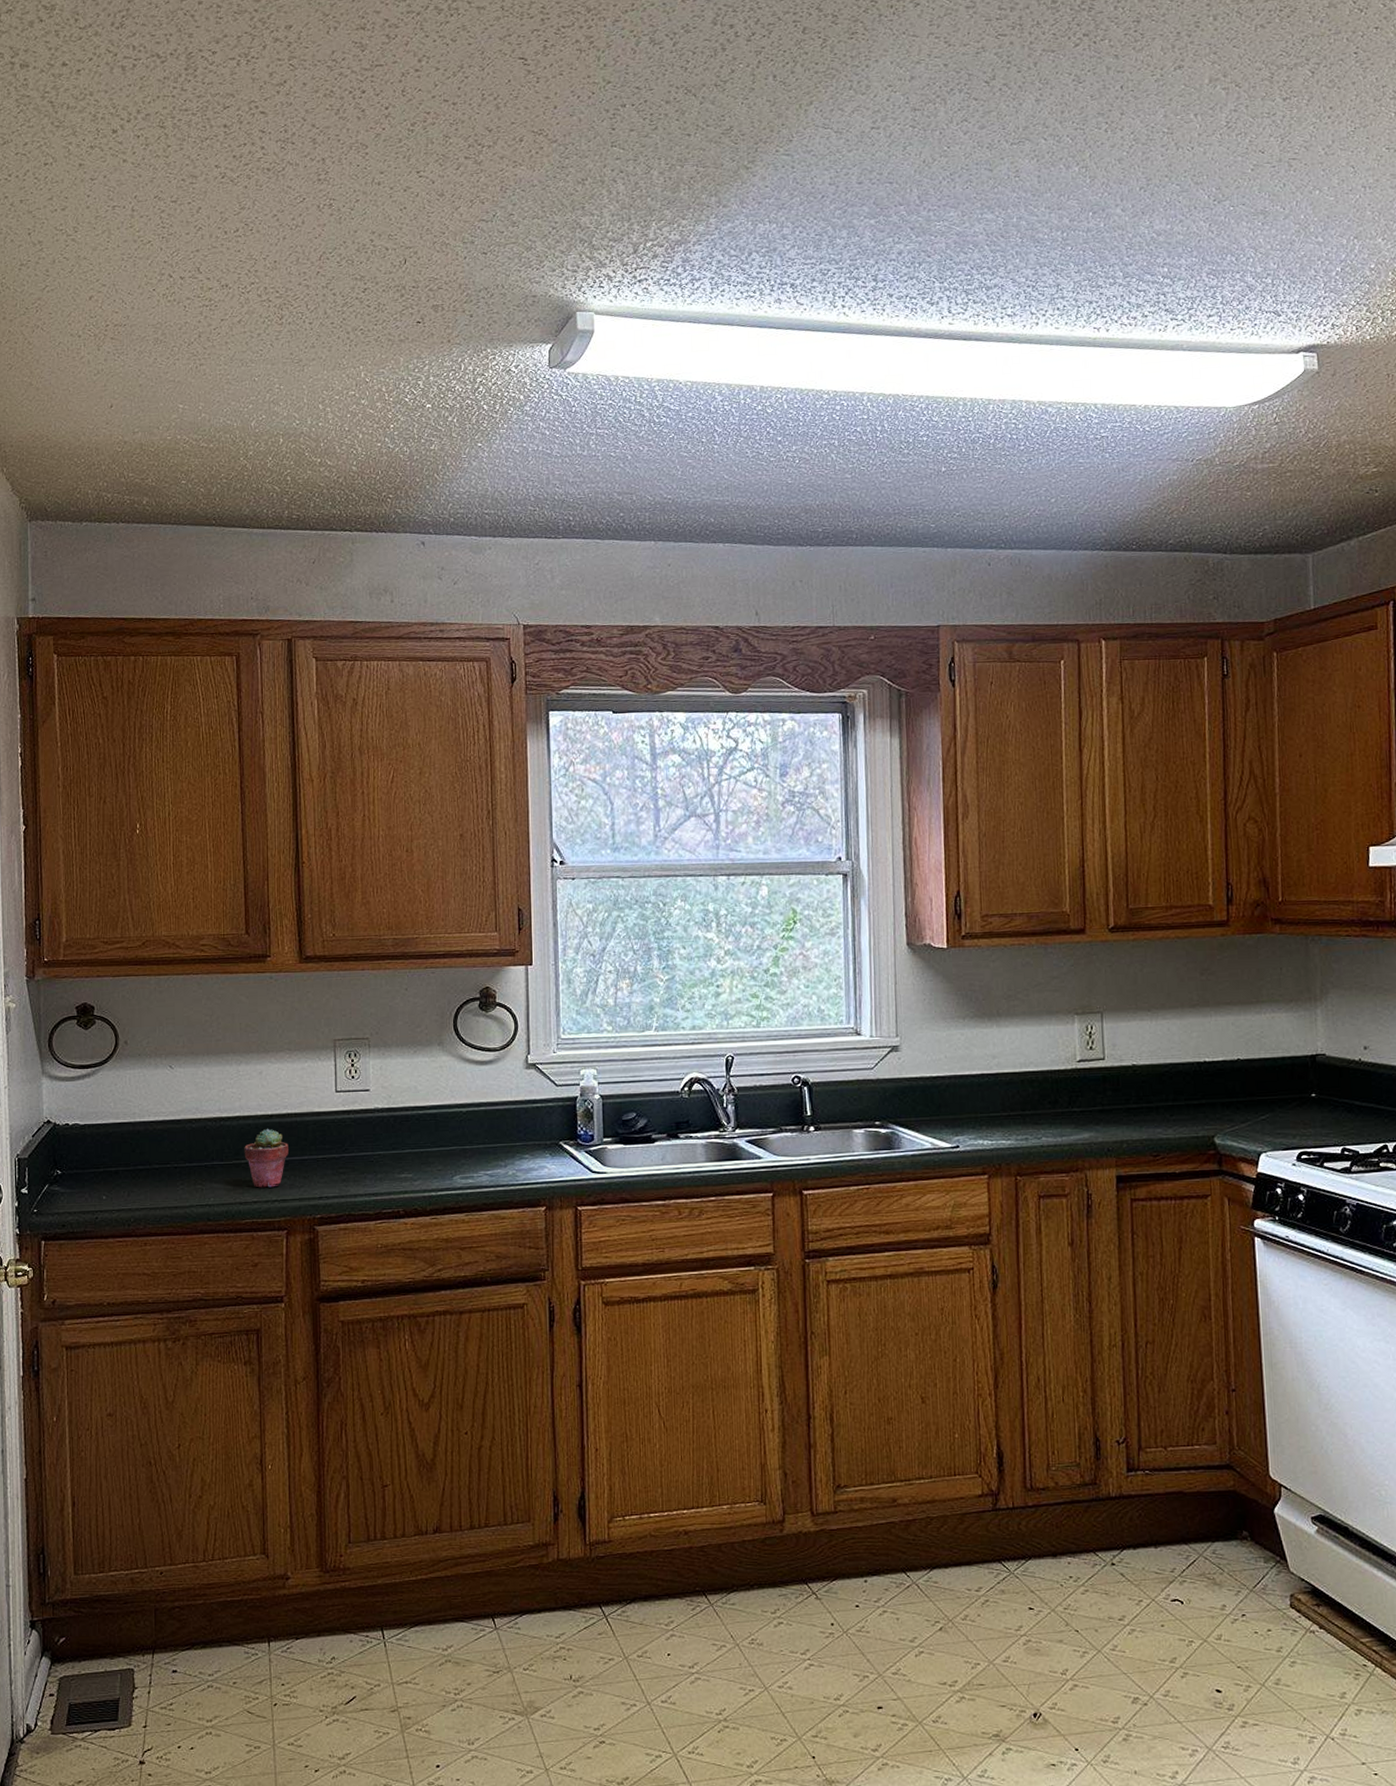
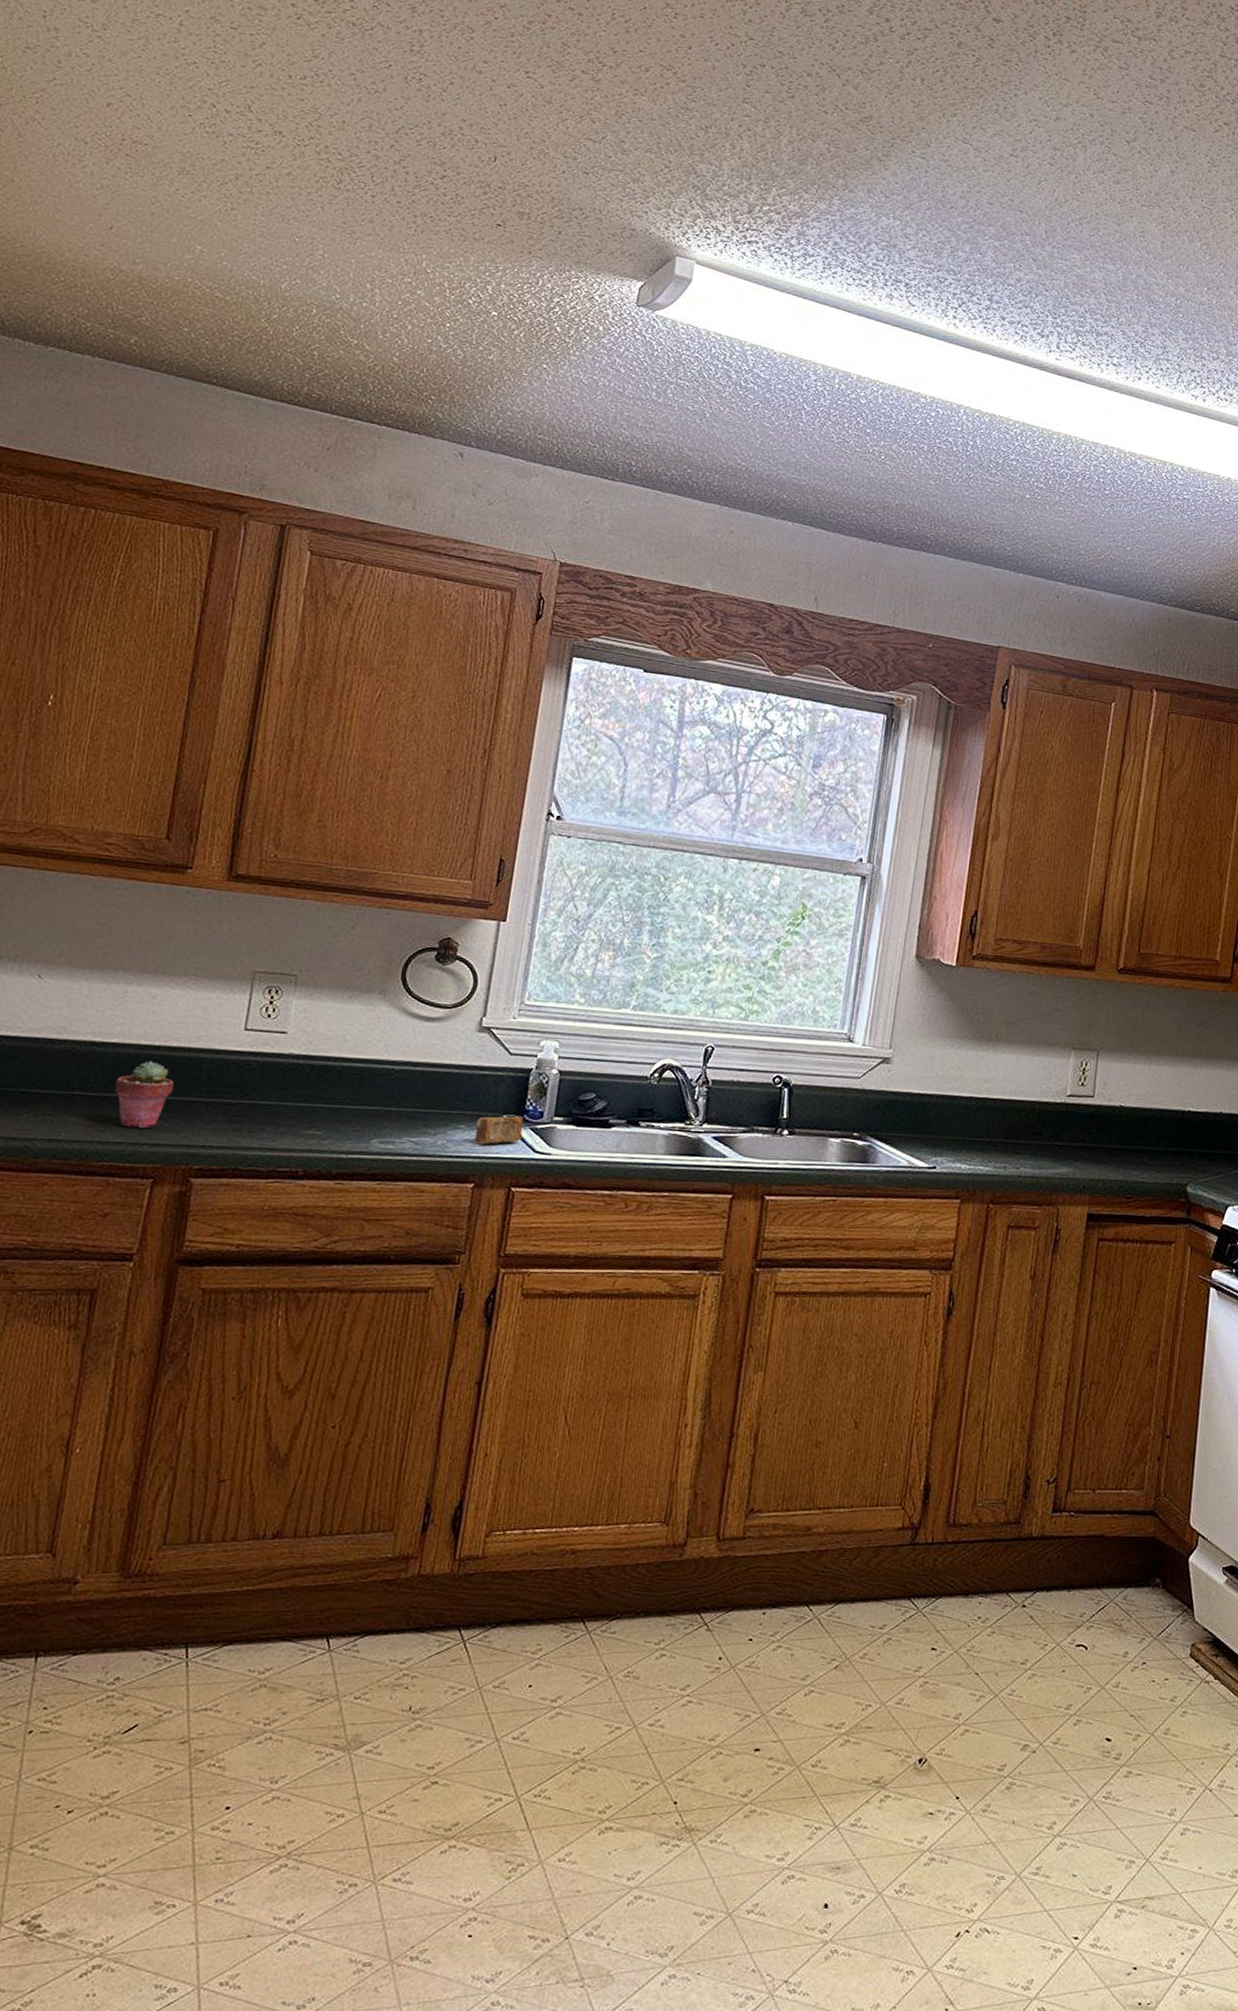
soap bar: none [538,1141,579,1170] -> present [474,1116,524,1144]

